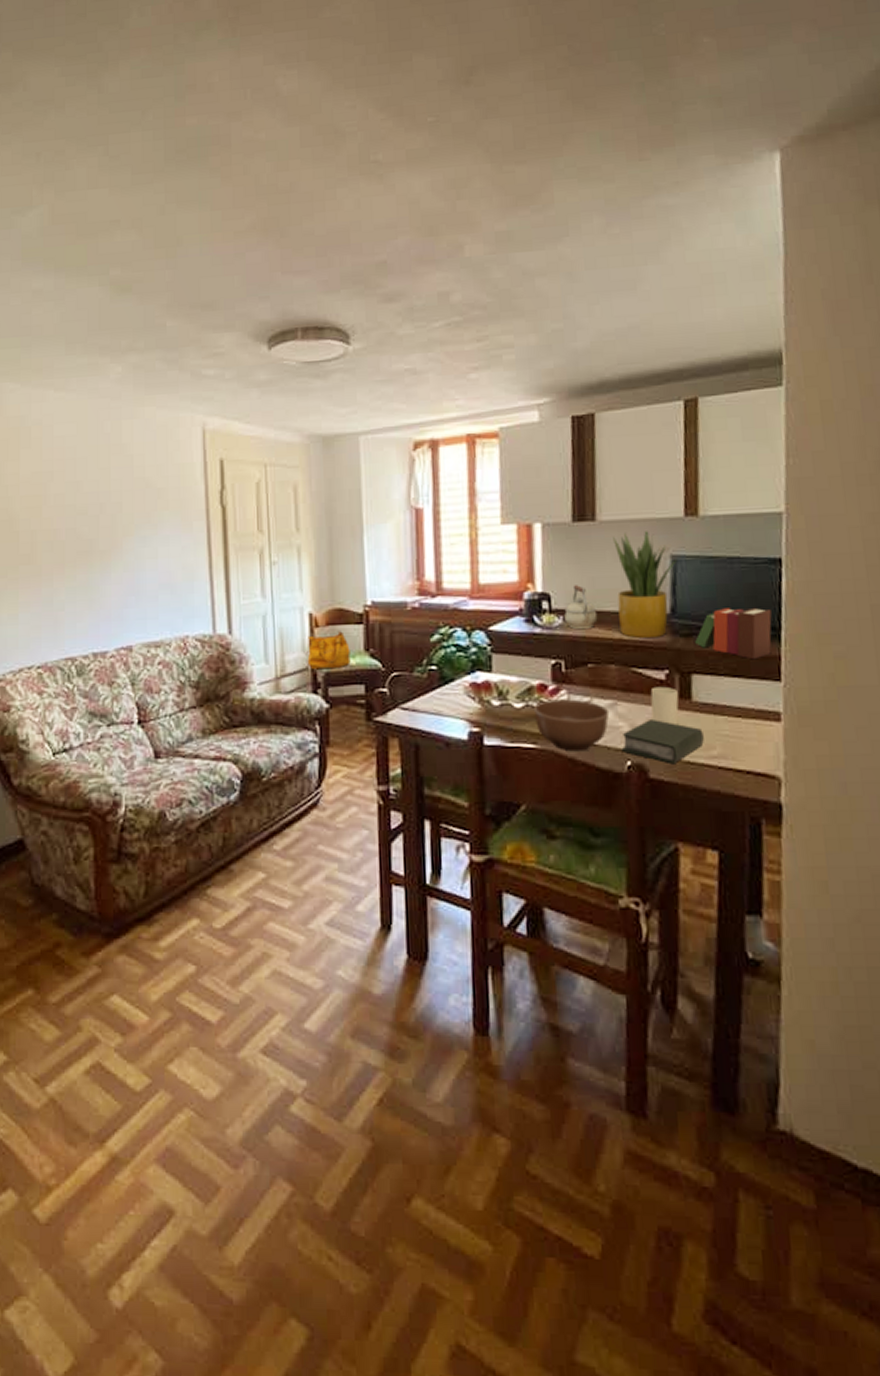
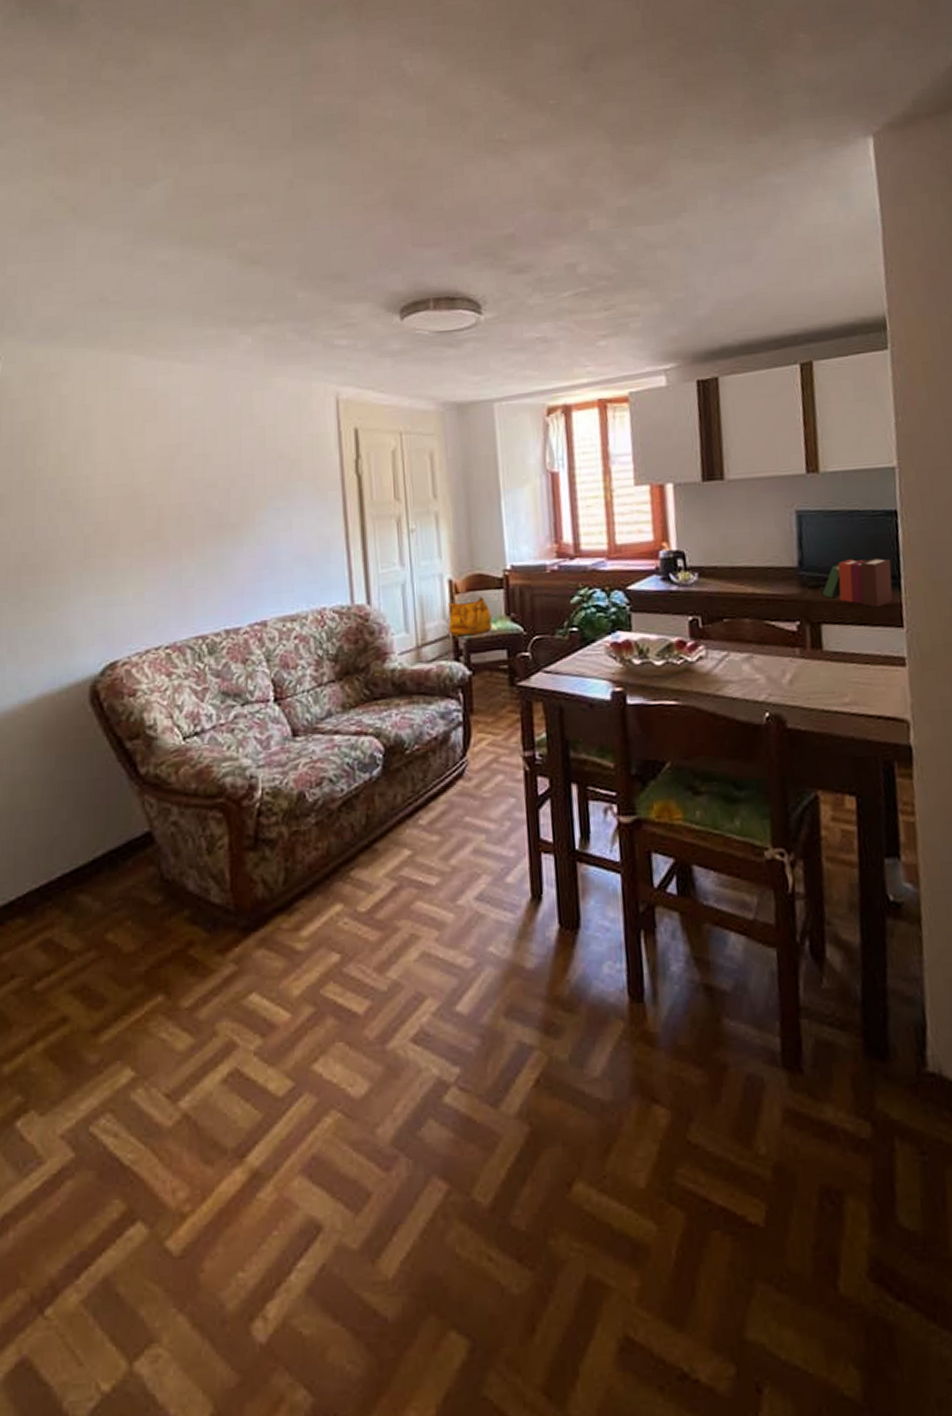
bowl: present [533,699,610,752] -> none [673,653,747,706]
kettle: present [564,585,598,630] -> none [698,542,731,586]
planter: present [613,531,676,639] -> none [741,488,801,592]
book: present [621,720,704,765] -> none [759,670,836,714]
cup: present [650,686,679,726] -> none [783,637,812,675]

